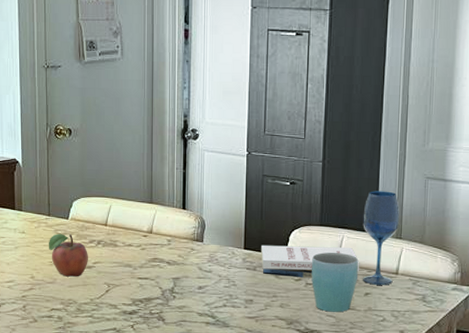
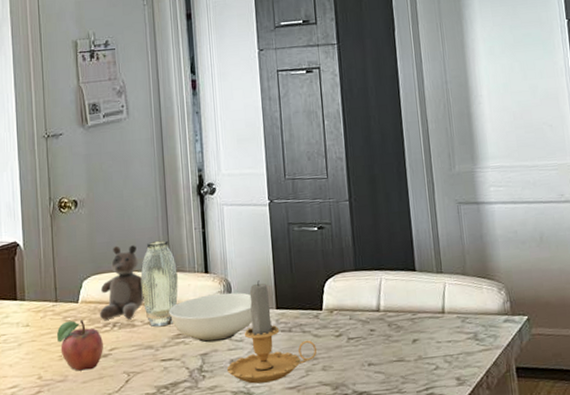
stuffed animal: none [86,174,127,239] -> present [99,245,144,320]
vase: none [124,174,158,250] -> present [140,240,179,328]
bowl: none [147,228,222,270] -> present [169,292,253,343]
candle: none [196,222,277,310] -> present [227,280,317,384]
books: present [260,245,360,279] -> none [294,291,404,335]
mug: present [311,252,359,312] -> none [350,297,403,368]
wineglass: present [362,191,399,285] -> none [398,222,441,329]

